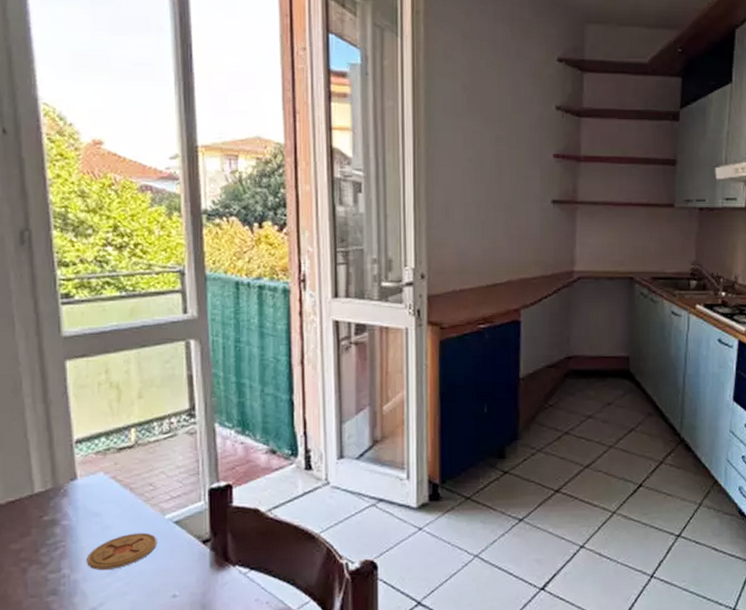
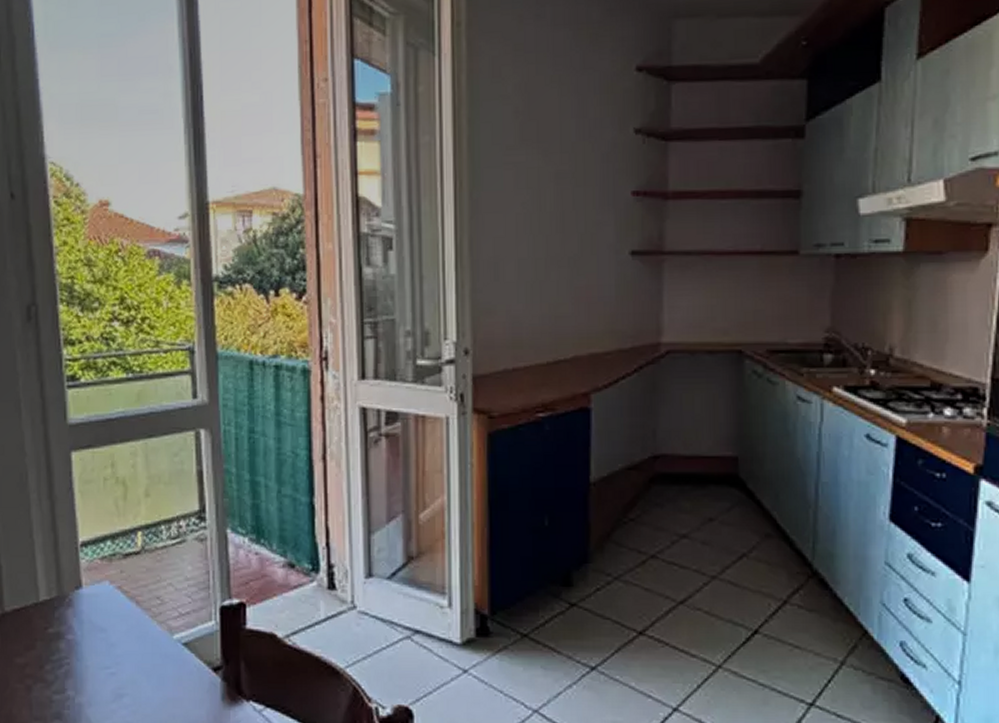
coaster: present [87,532,157,570] -> none [91,653,165,694]

